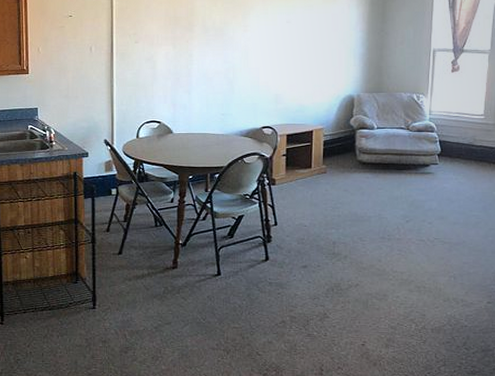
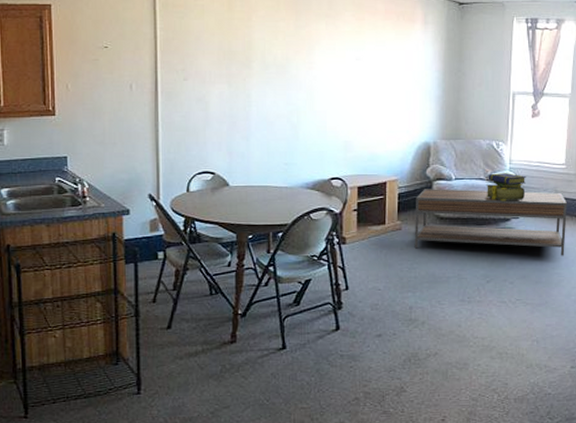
coffee table: none [338,137,485,200] -> present [414,189,567,256]
stack of books: none [406,123,446,149] -> present [485,173,527,201]

